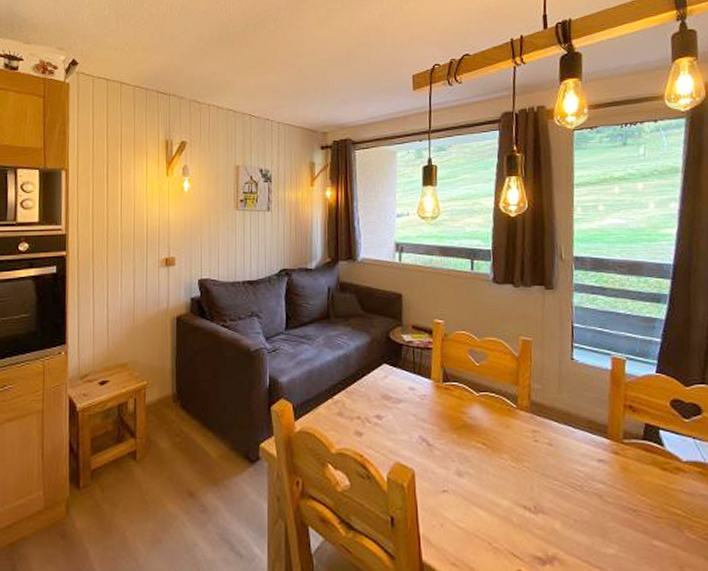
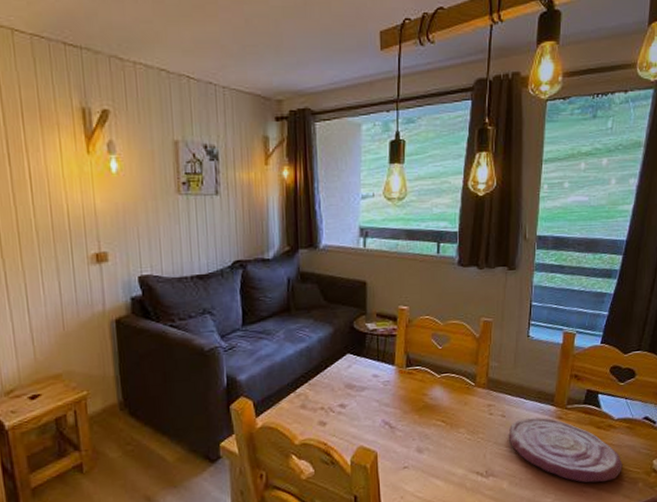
plate: none [557,450,699,537] -> present [508,417,623,483]

